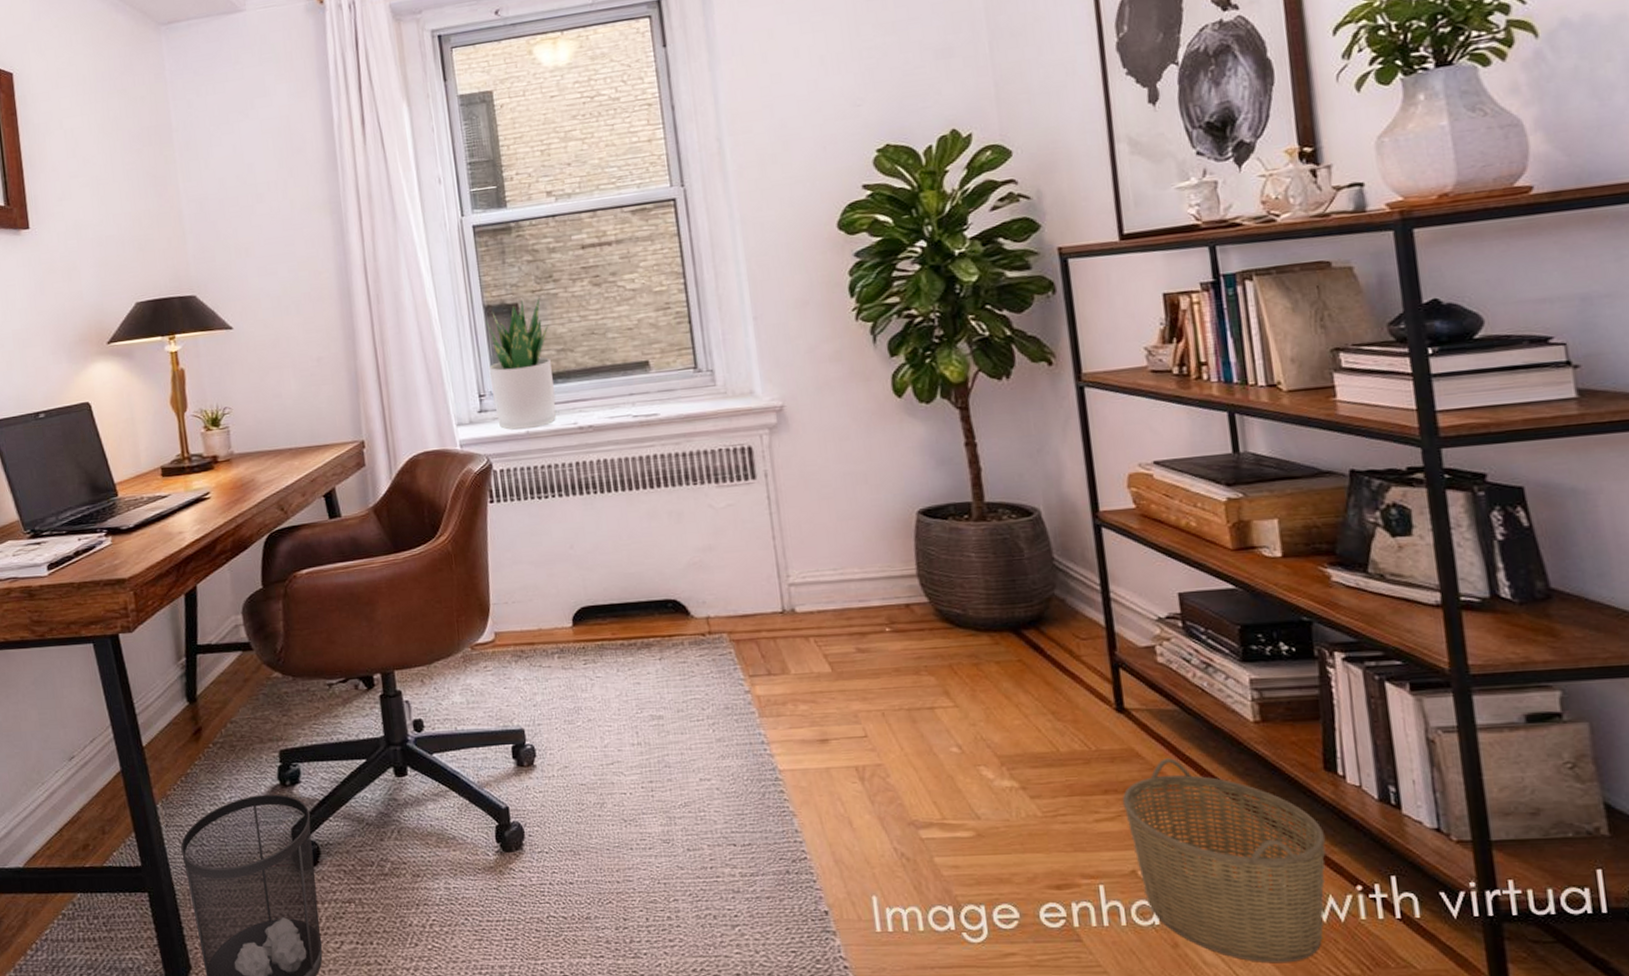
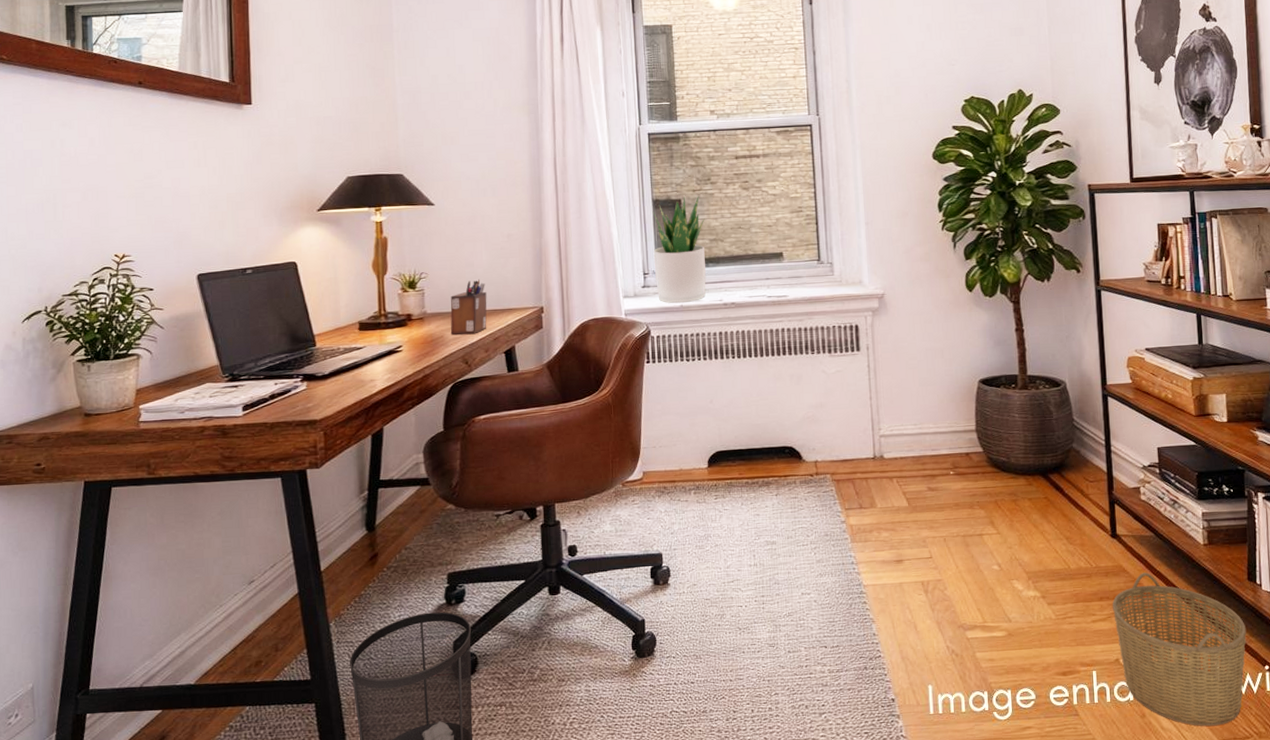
desk organizer: none [259,412,302,478] -> present [450,279,487,335]

